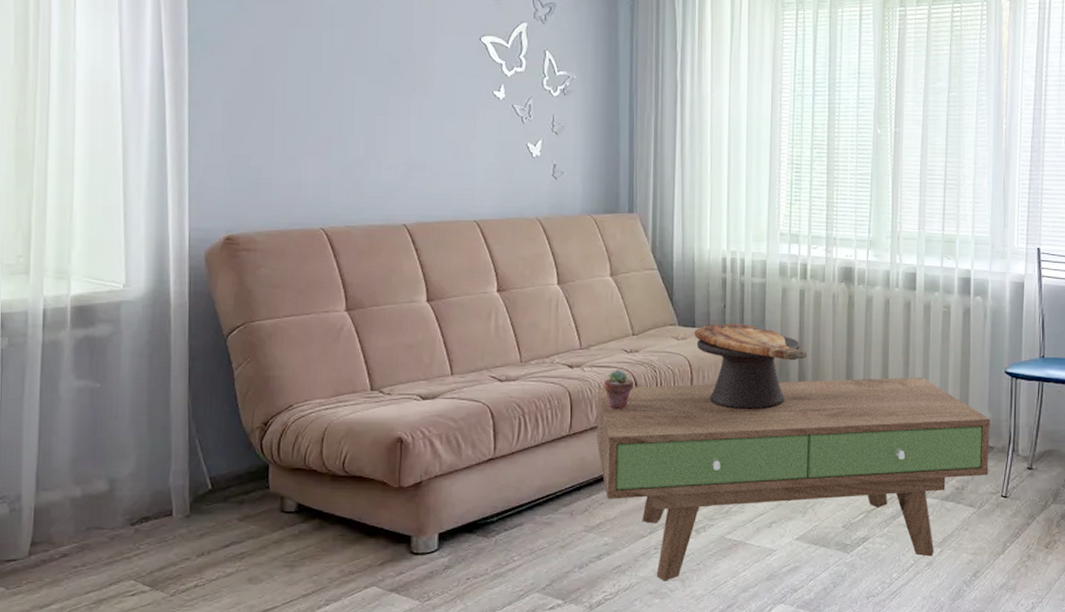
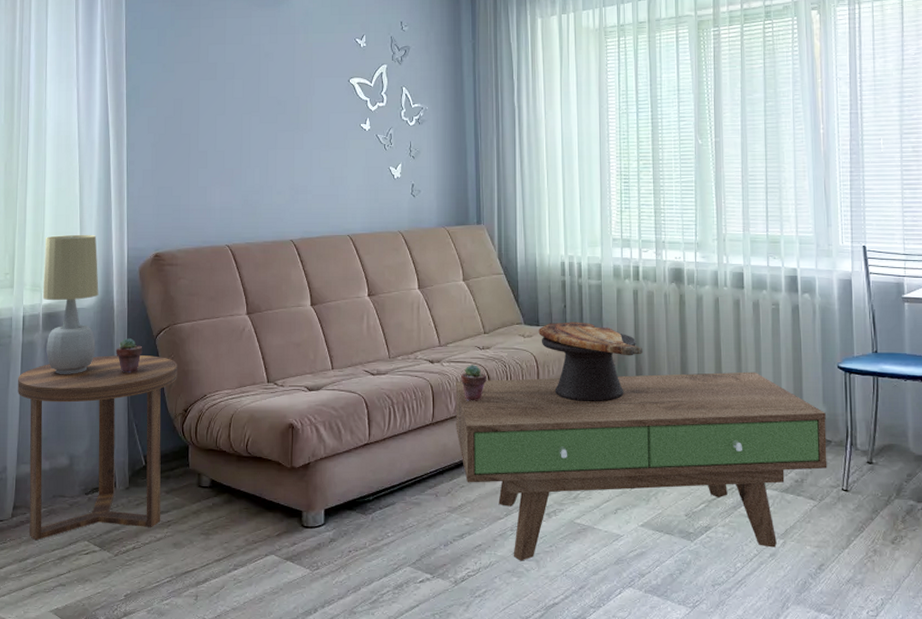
side table: none [36,358,255,582] -> present [18,355,178,541]
table lamp: none [71,209,150,381] -> present [42,234,99,374]
potted succulent: none [173,338,209,379] -> present [116,338,143,372]

